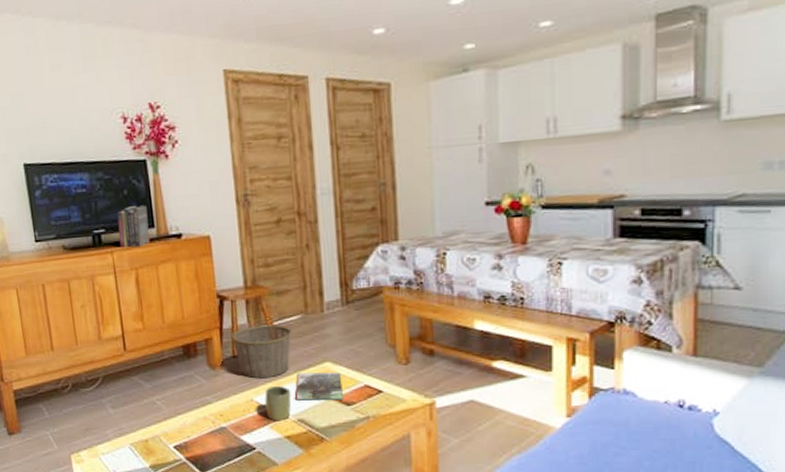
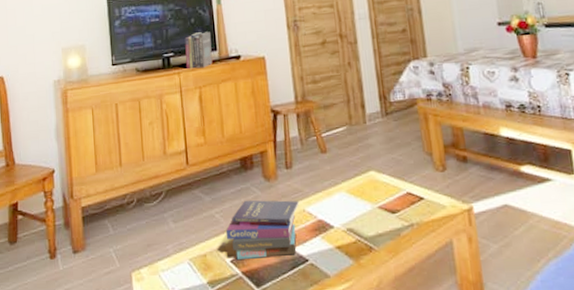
books: none [168,388,246,445] -> present [225,200,299,259]
basket: present [230,325,292,379] -> none [283,136,339,189]
mug: present [264,386,291,421] -> none [315,196,341,231]
magazine: present [295,372,343,401] -> none [344,180,388,210]

